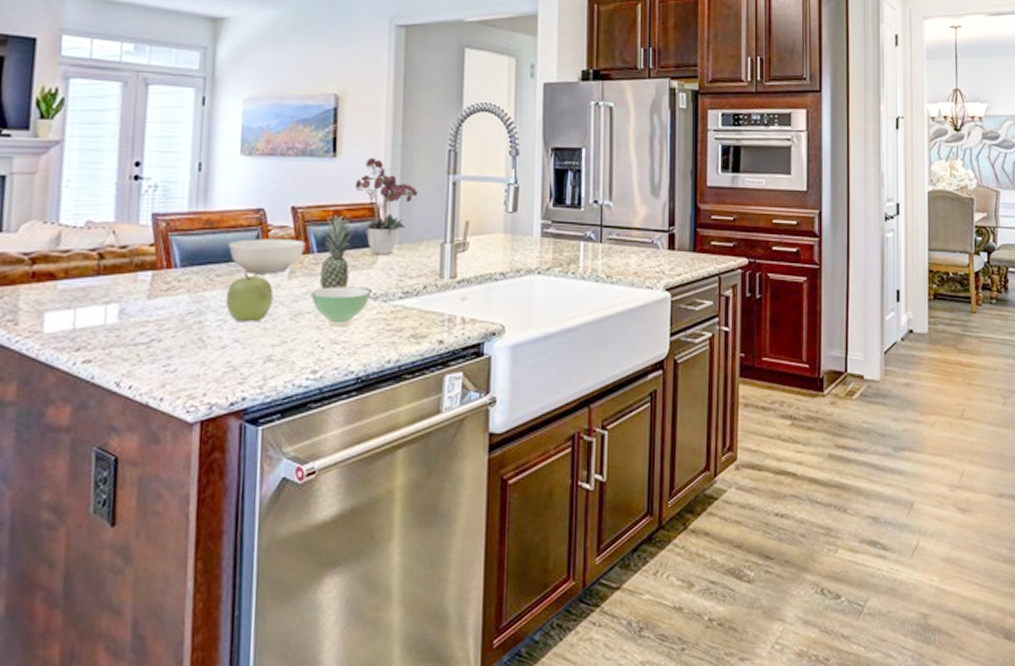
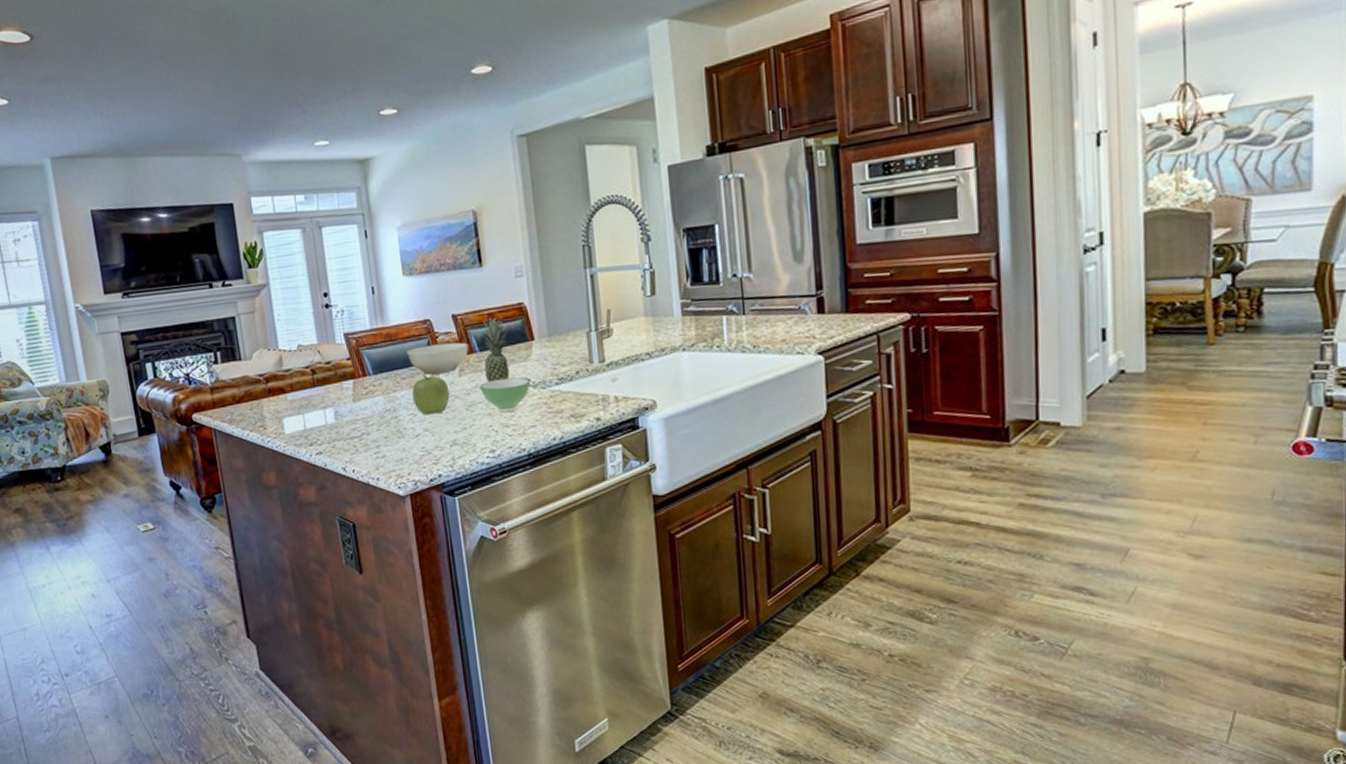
flower arrangement: present [354,157,419,257] -> none [502,262,560,350]

